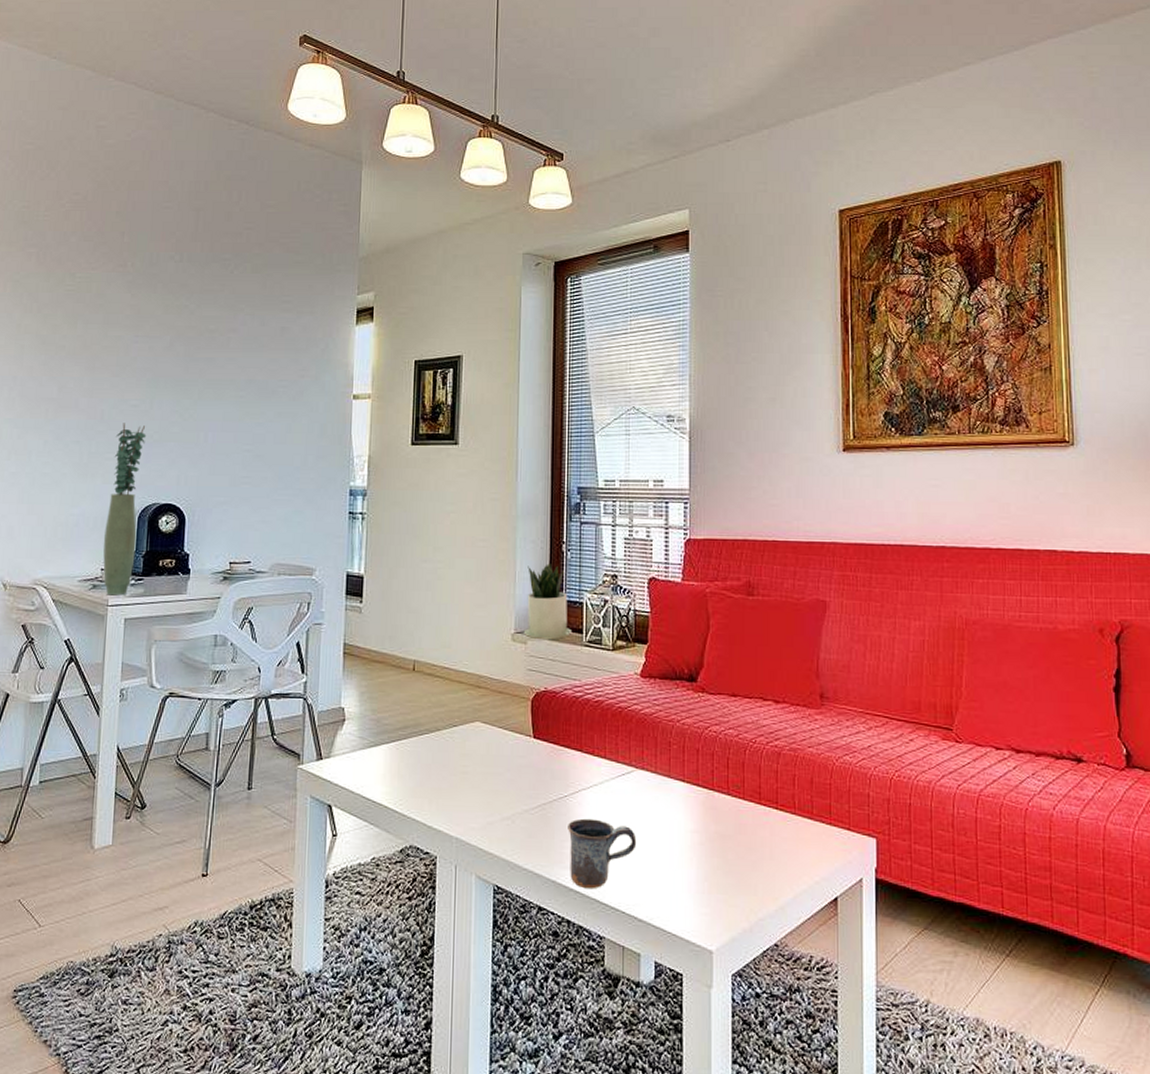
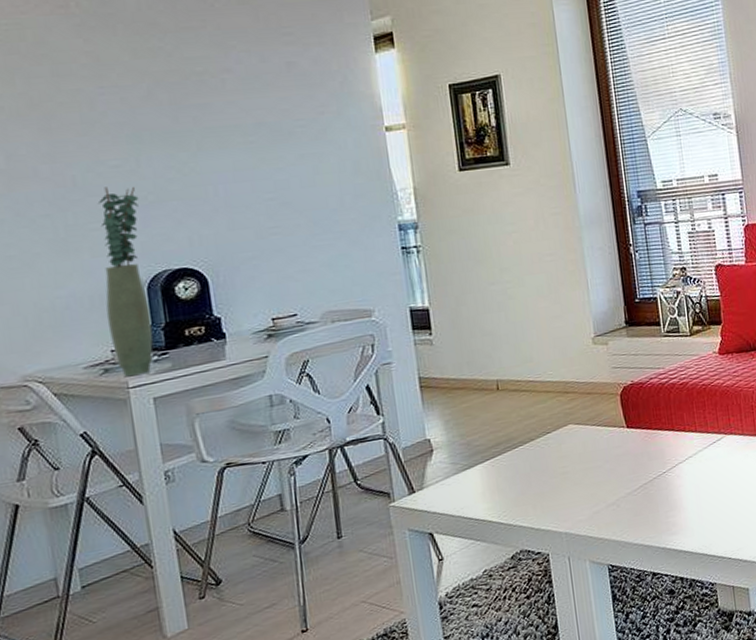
planter: present [523,563,573,640] -> none [598,266,651,339]
mug: present [568,818,637,889] -> none [670,485,734,548]

